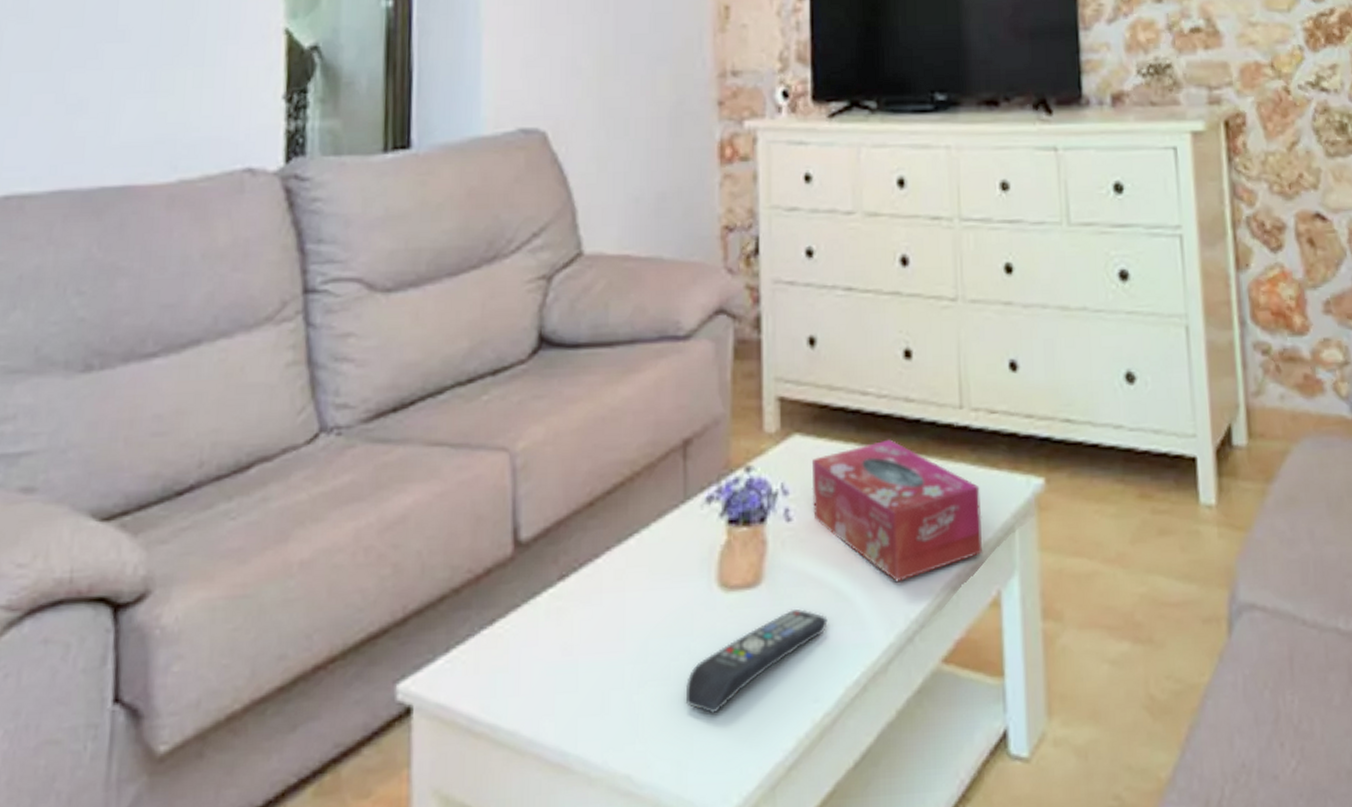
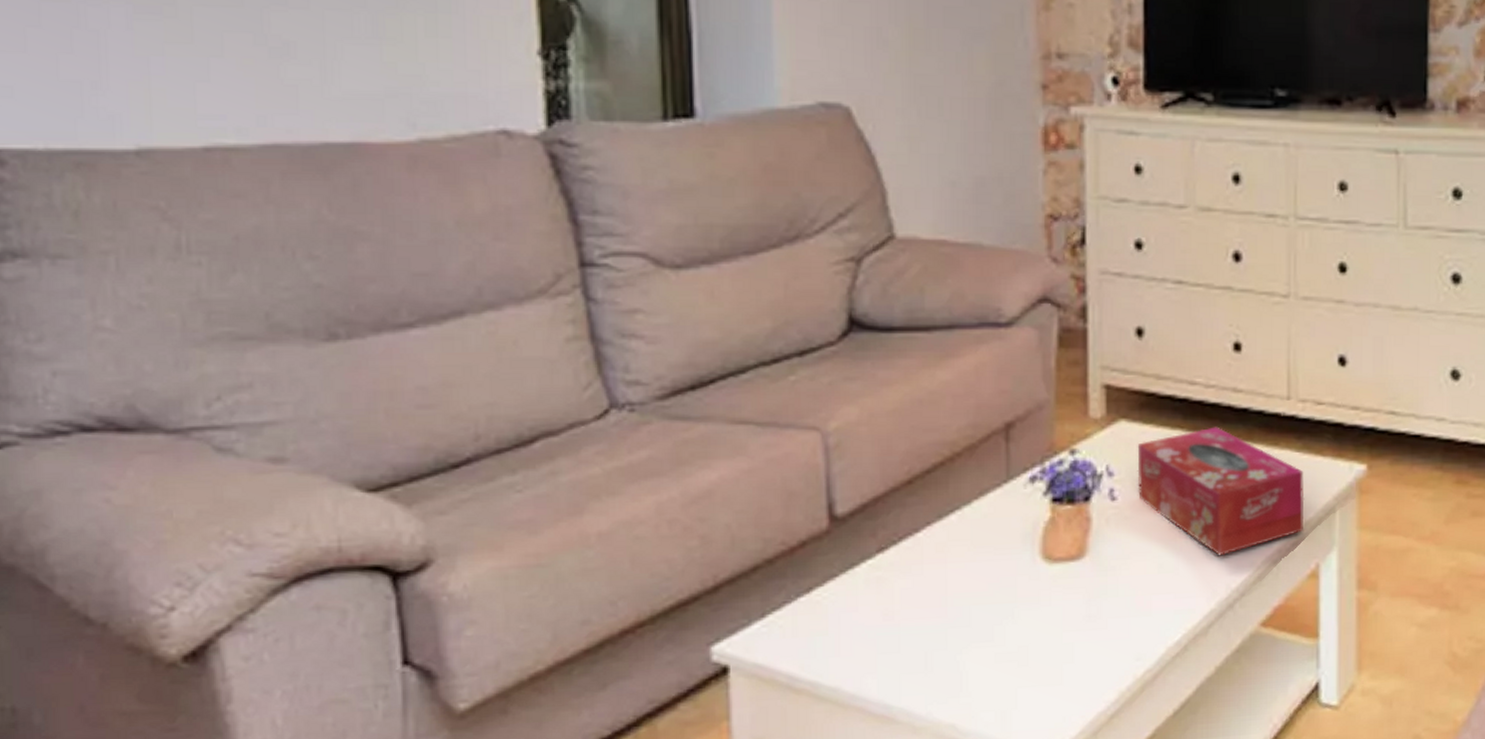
remote control: present [685,609,828,713] -> none [1009,579,1151,670]

